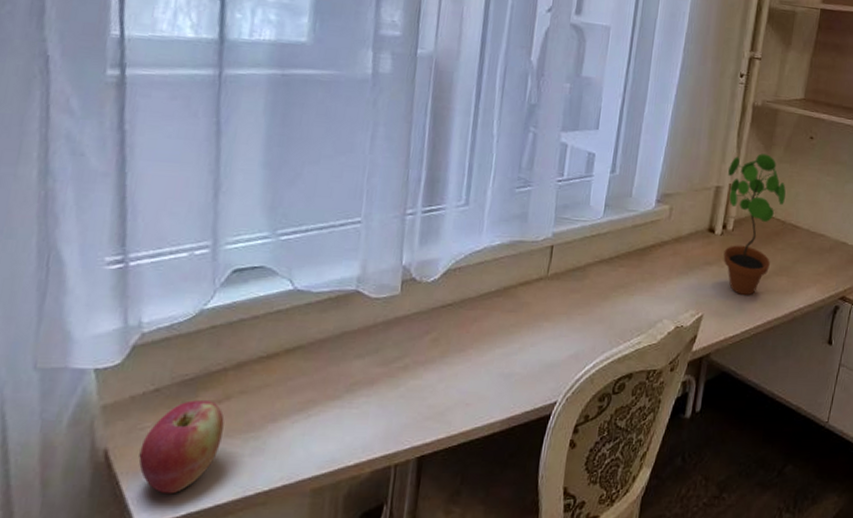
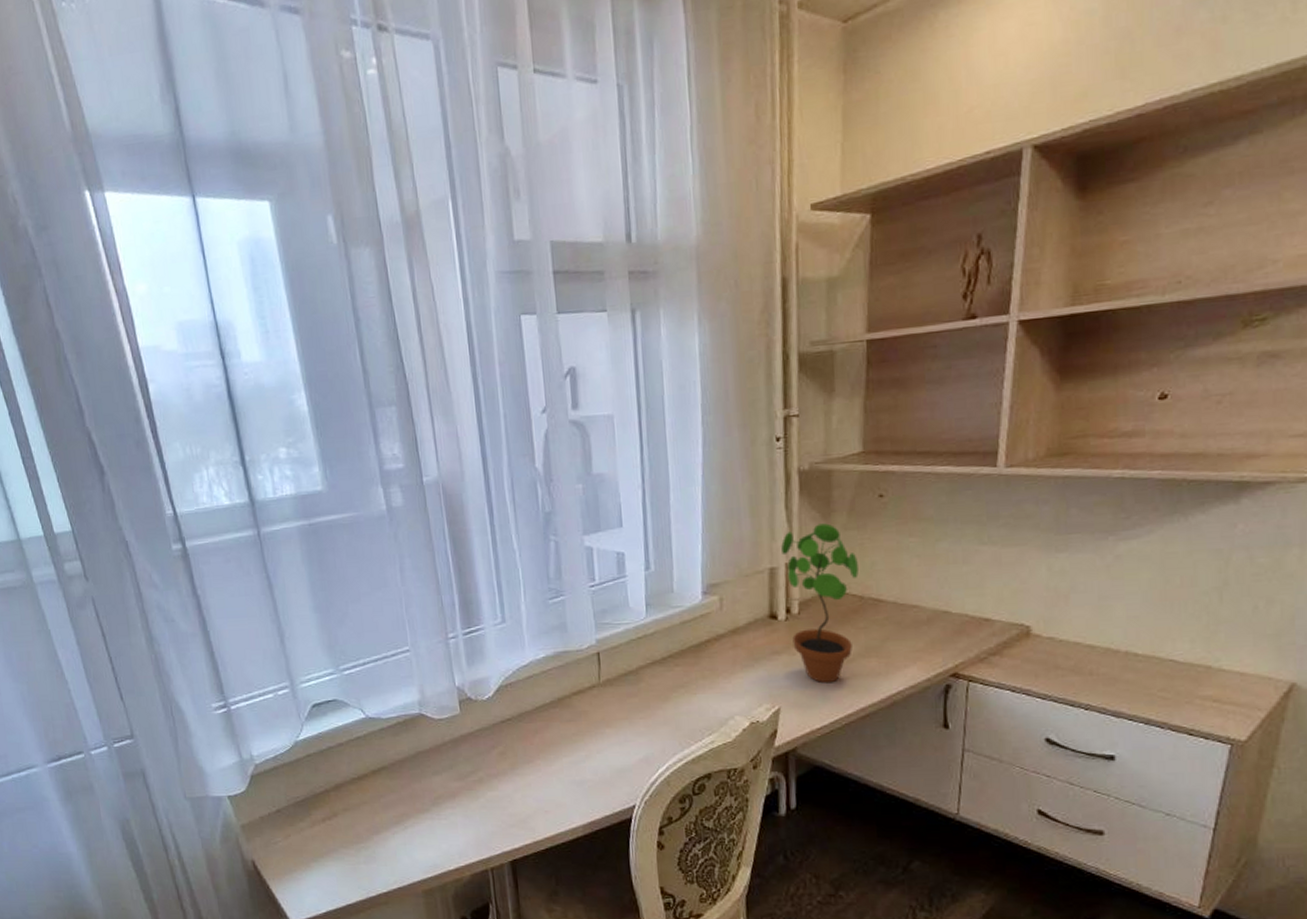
apple: present [138,400,225,494] -> none [278,818,339,896]

